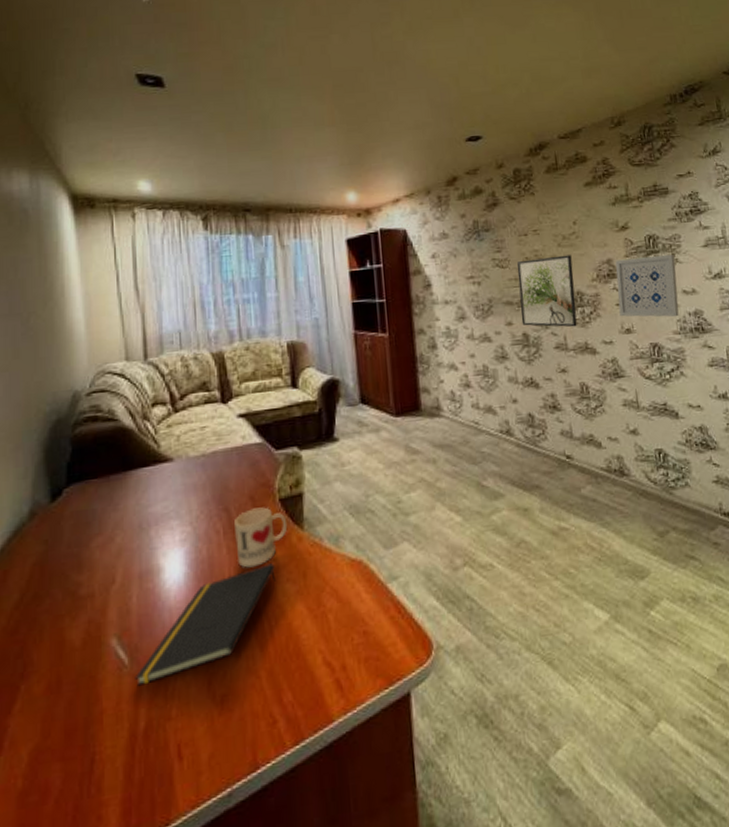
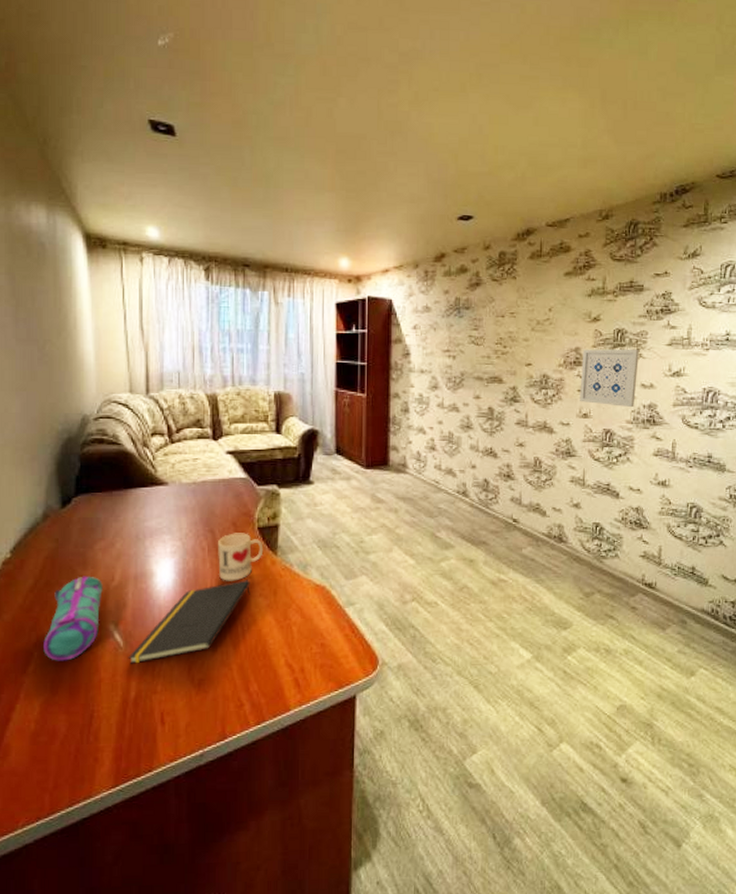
pencil case: none [32,580,103,694] -> present [43,576,104,661]
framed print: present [517,255,577,328] -> none [489,339,543,407]

